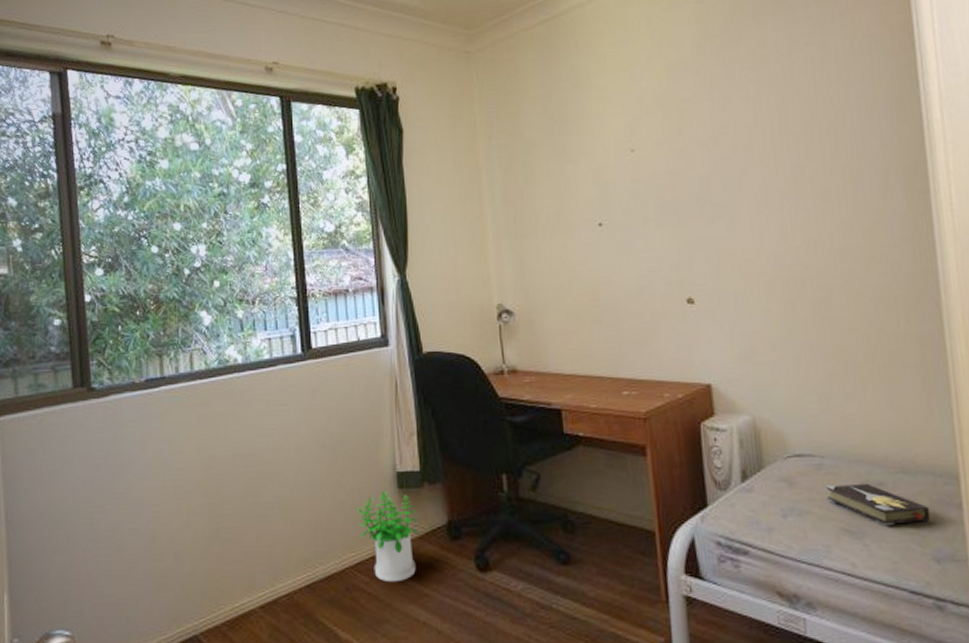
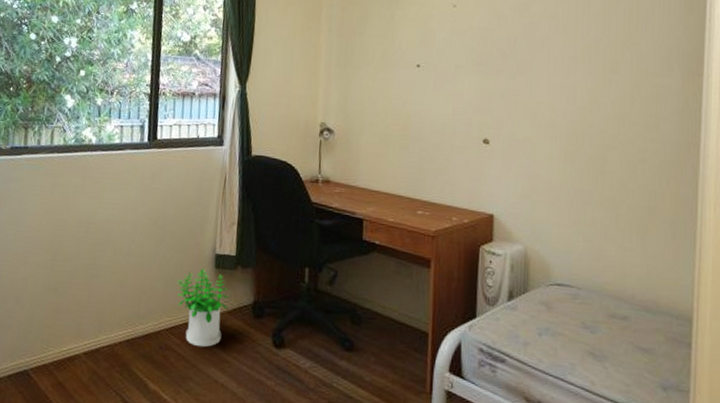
hardback book: present [826,483,930,526] -> none [577,313,663,355]

